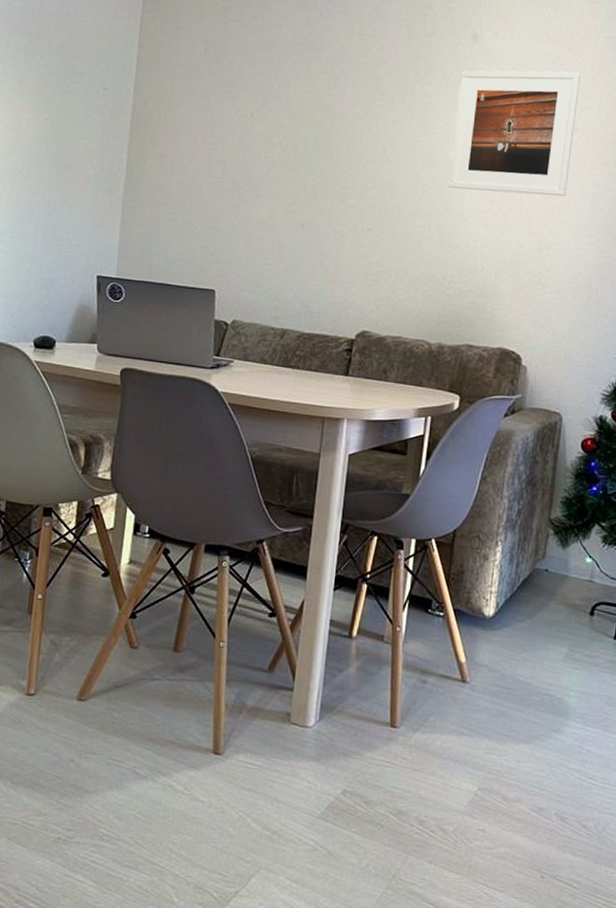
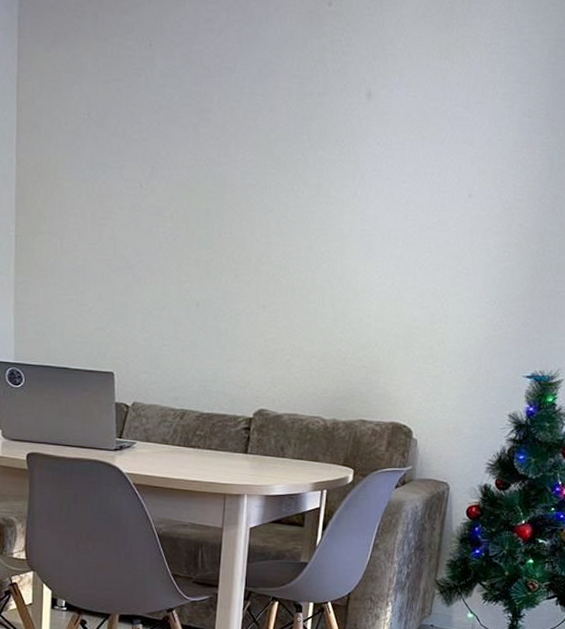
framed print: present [448,70,580,197] -> none [342,132,477,268]

